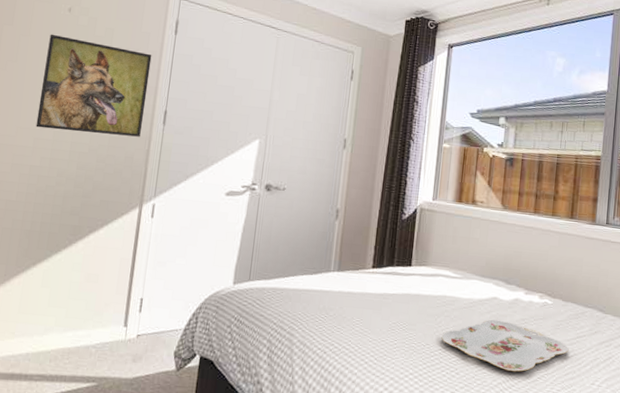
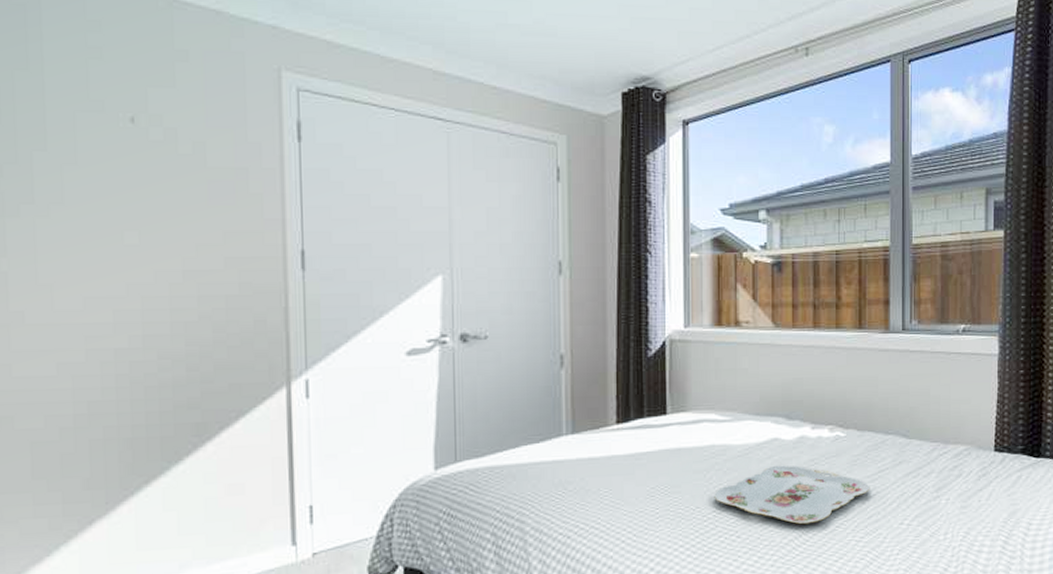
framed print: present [35,34,152,137] -> none [108,157,272,295]

